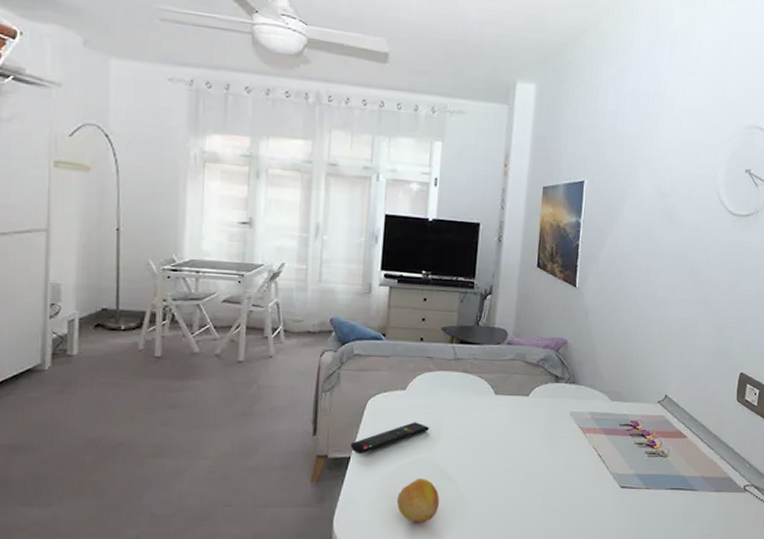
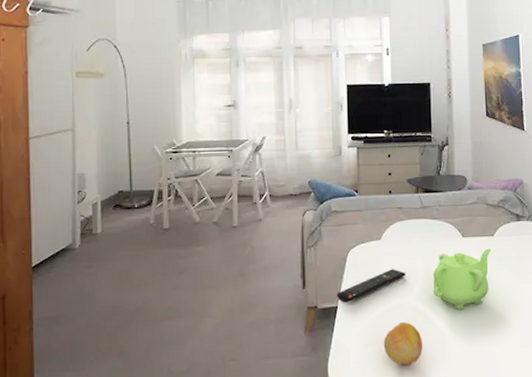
teapot: none [456,408,525,470] -> present [433,248,492,310]

